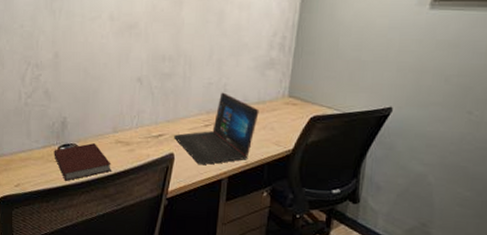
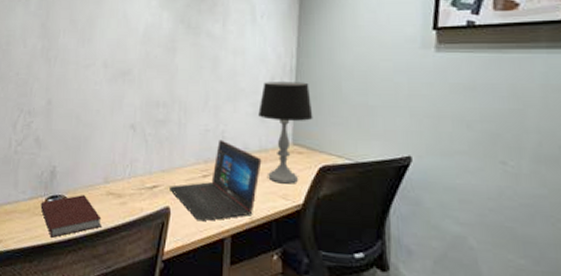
table lamp: none [259,37,310,132] -> present [258,82,313,184]

